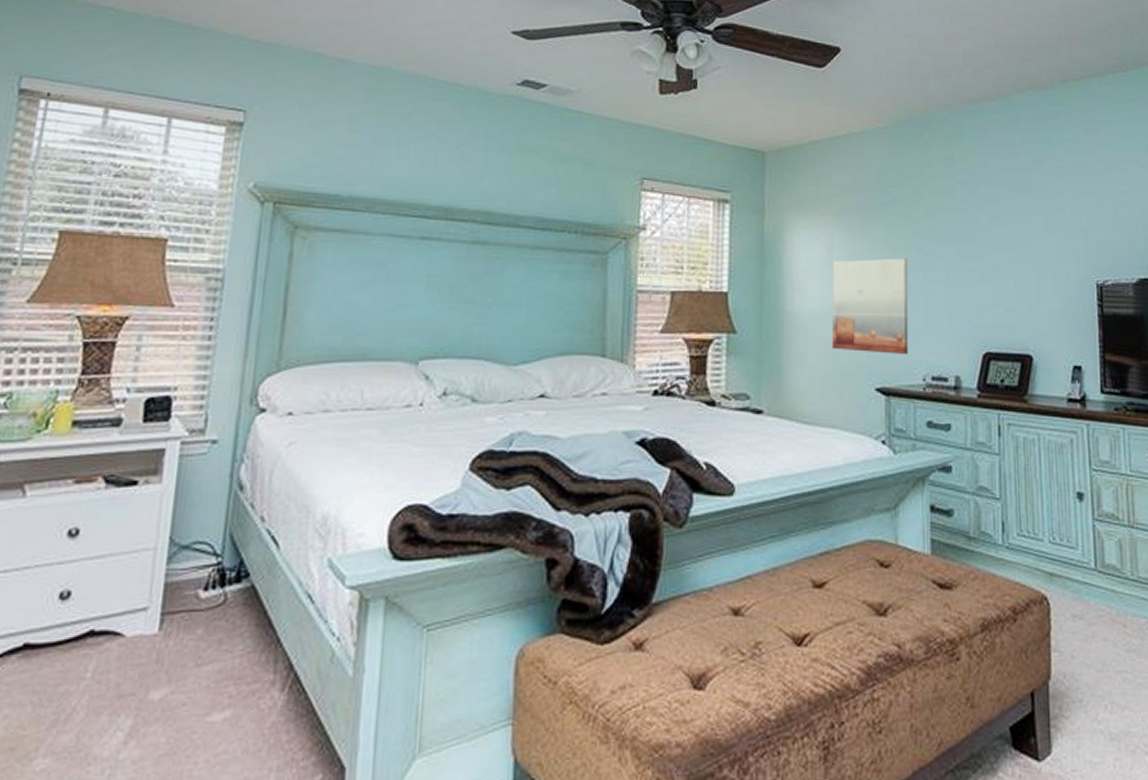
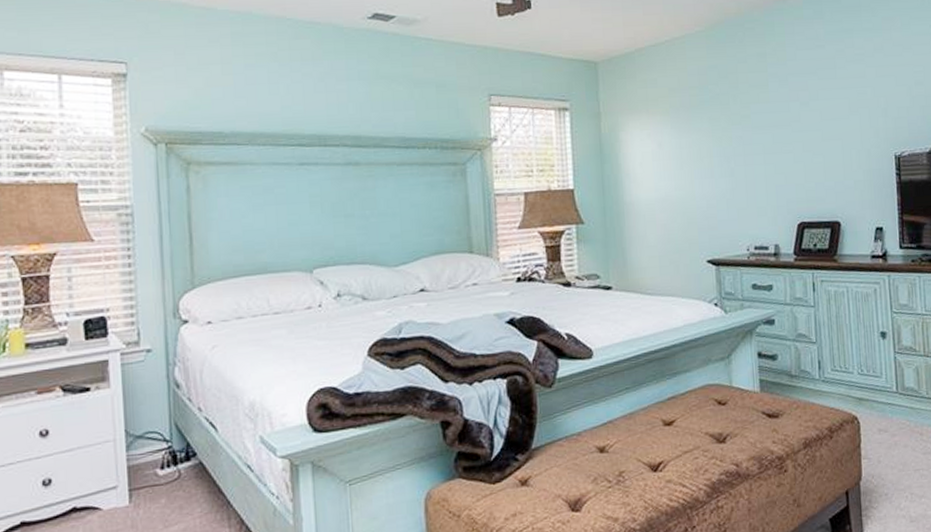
wall art: present [831,258,909,354] -> none [663,147,733,231]

